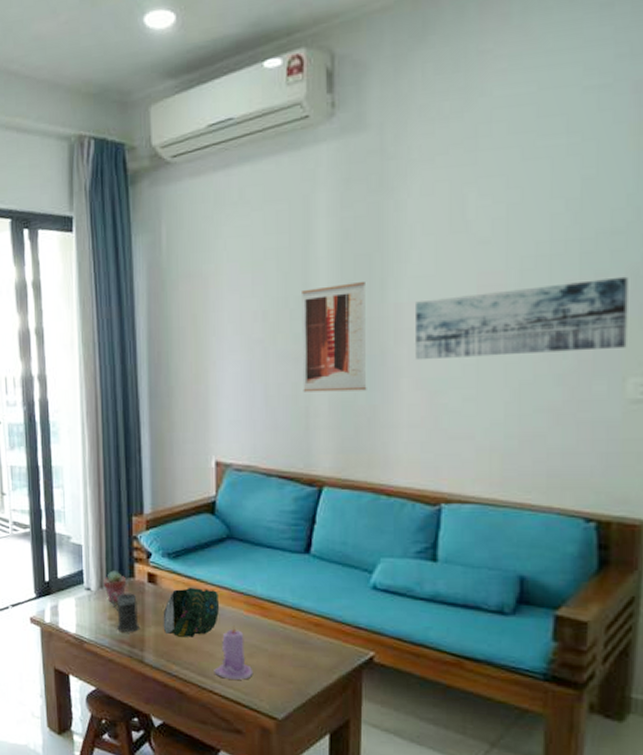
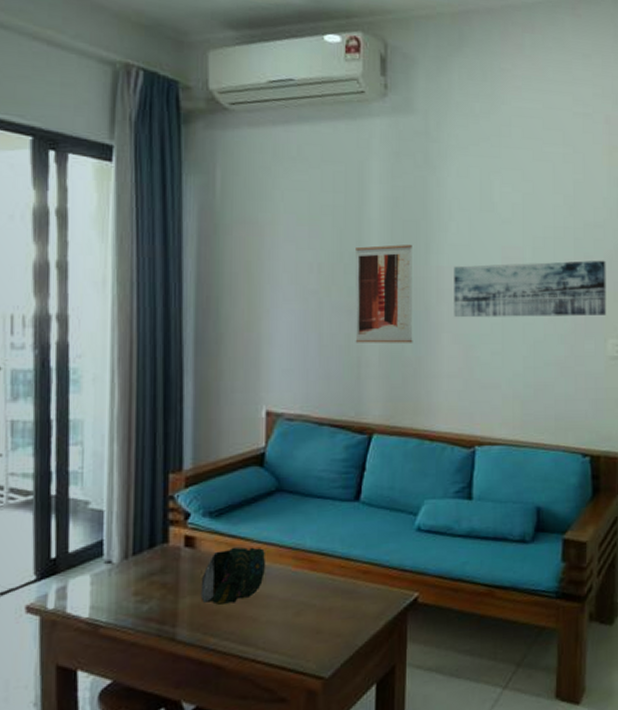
potted succulent: present [102,570,127,602] -> none [128,537,159,574]
mug: present [111,592,139,632] -> none [138,561,172,608]
candle: present [214,627,254,680] -> none [257,585,300,644]

